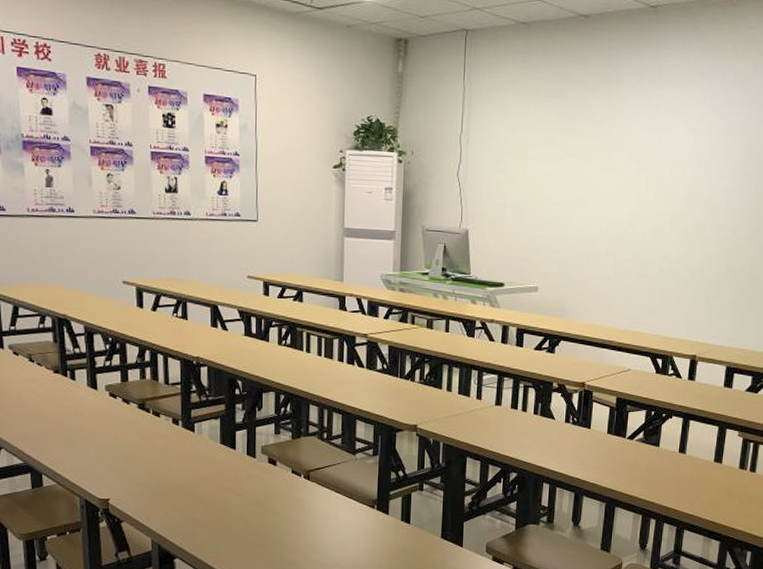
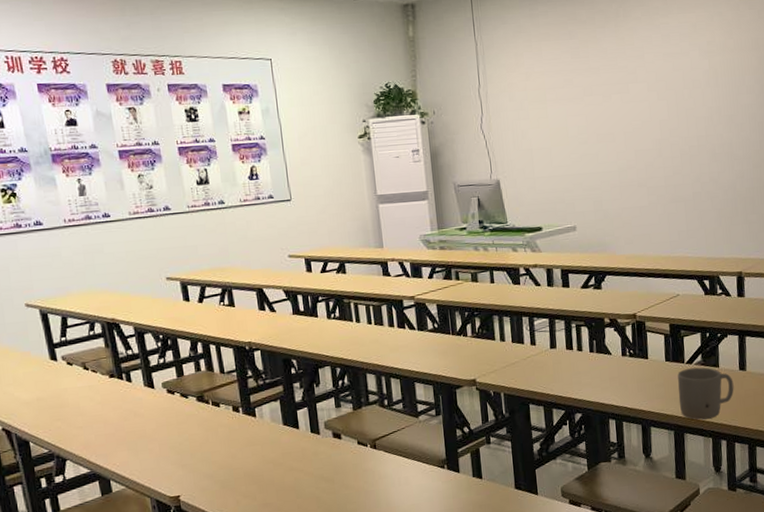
mug: none [614,444,672,496] -> present [677,367,734,420]

